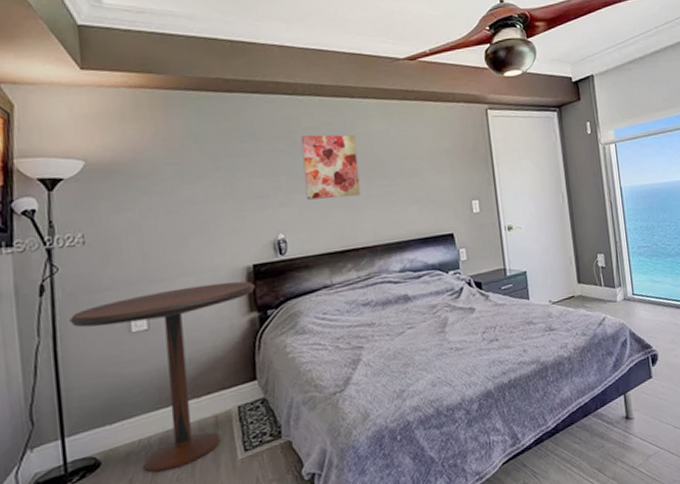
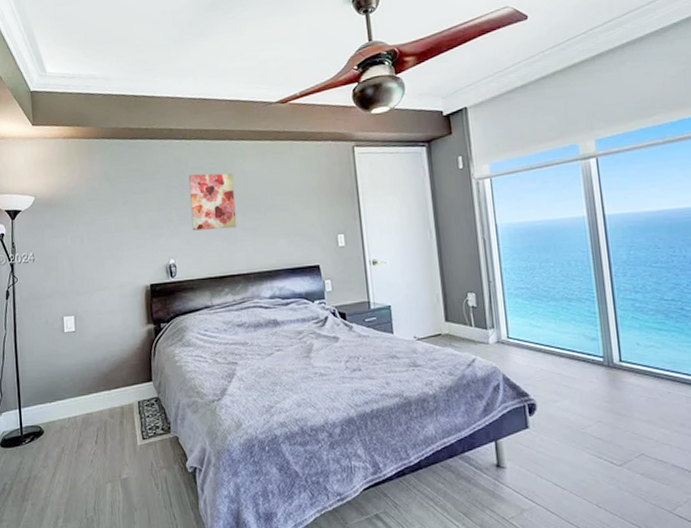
pedestal table: present [69,281,255,473] -> none [24,297,152,445]

